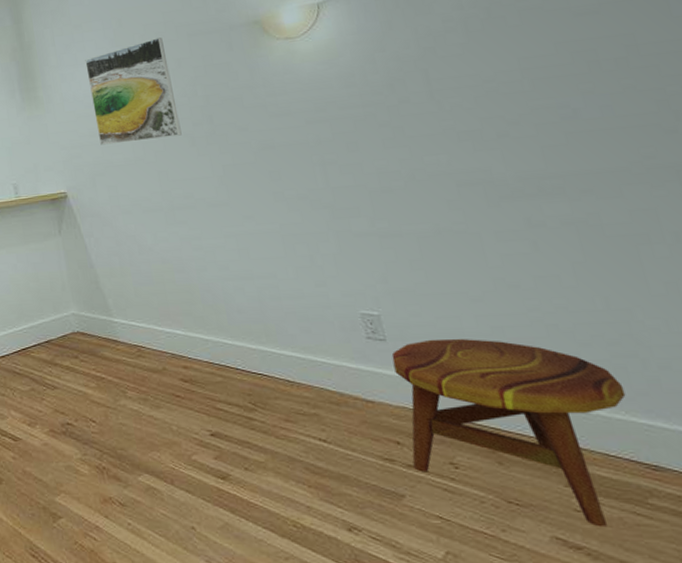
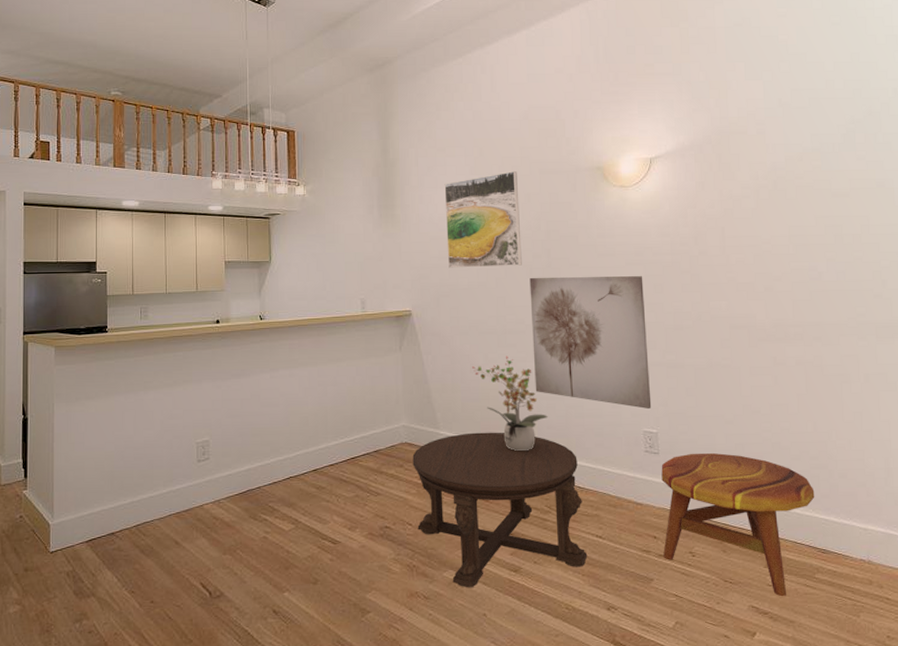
coffee table: none [87,318,312,495] -> present [412,432,588,587]
potted plant: none [140,234,237,340] -> present [472,356,548,452]
wall art: none [192,135,367,288] -> present [529,276,652,410]

